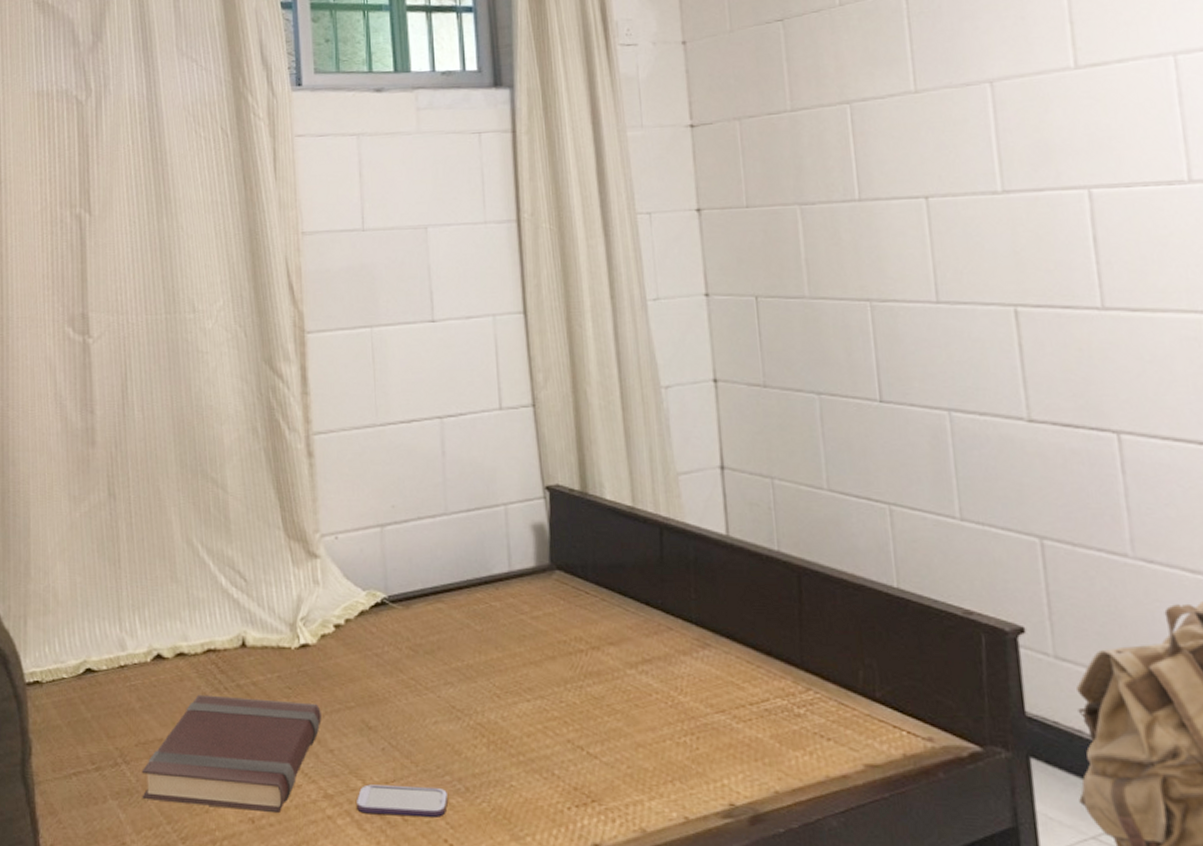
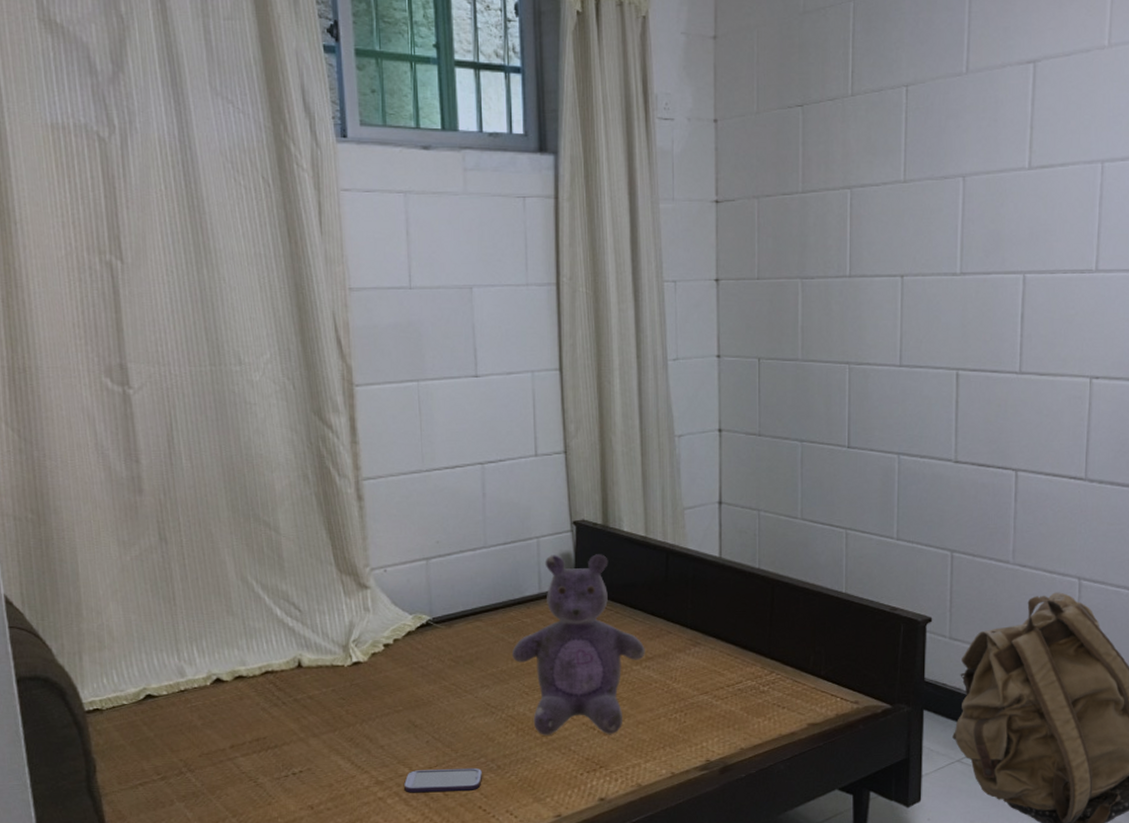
book: present [142,694,322,812] -> none [206,709,373,800]
stuffed animal: none [479,526,641,757] -> present [511,554,645,736]

